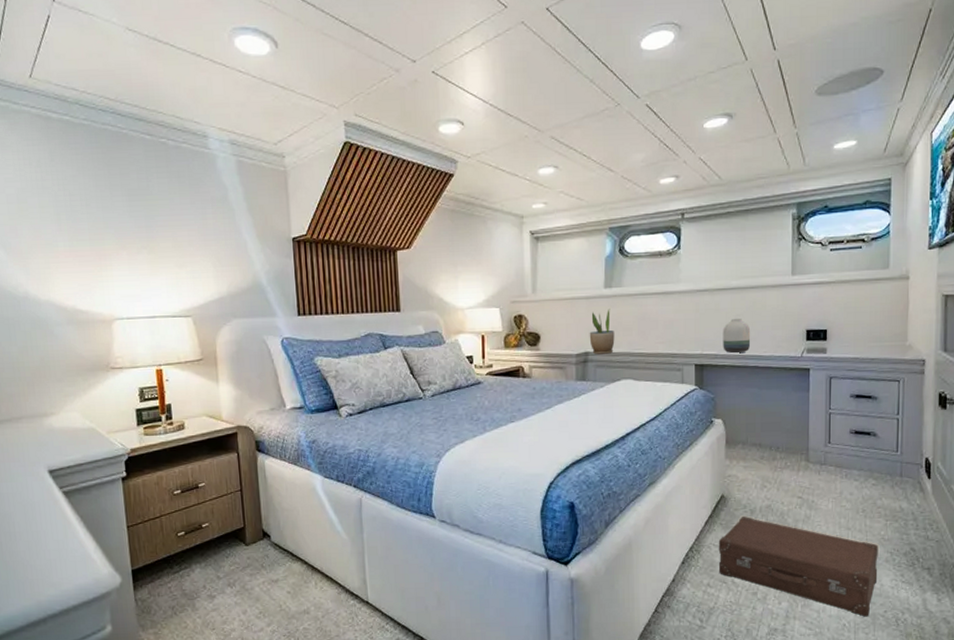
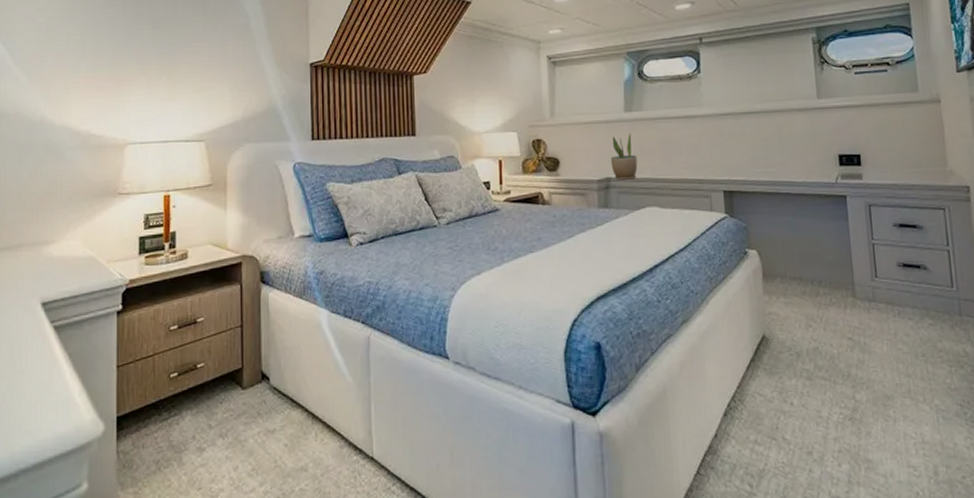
suitcase: present [718,516,878,617] -> none [763,360,950,484]
vase: present [723,318,751,354] -> none [750,142,781,180]

